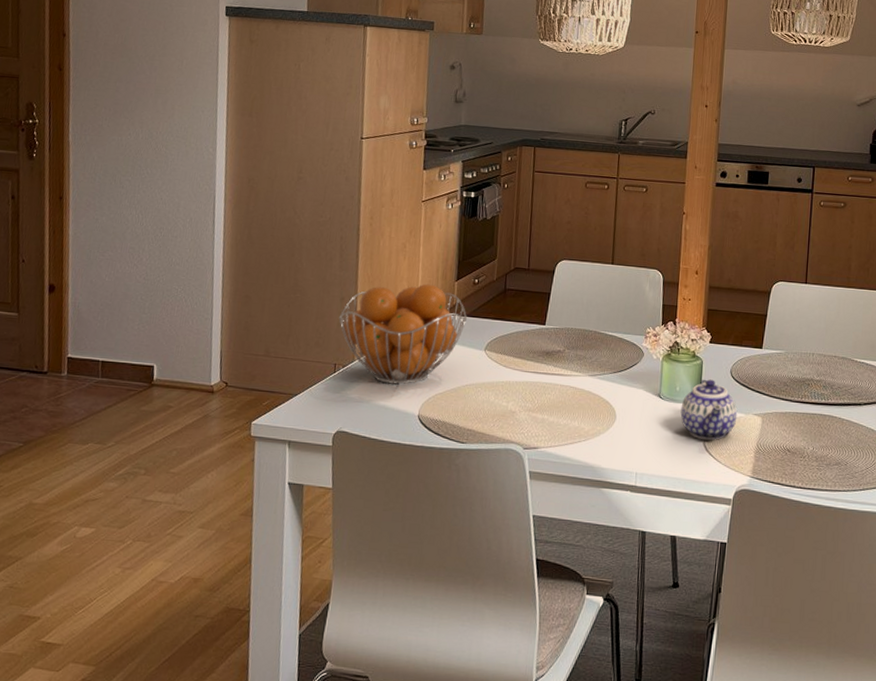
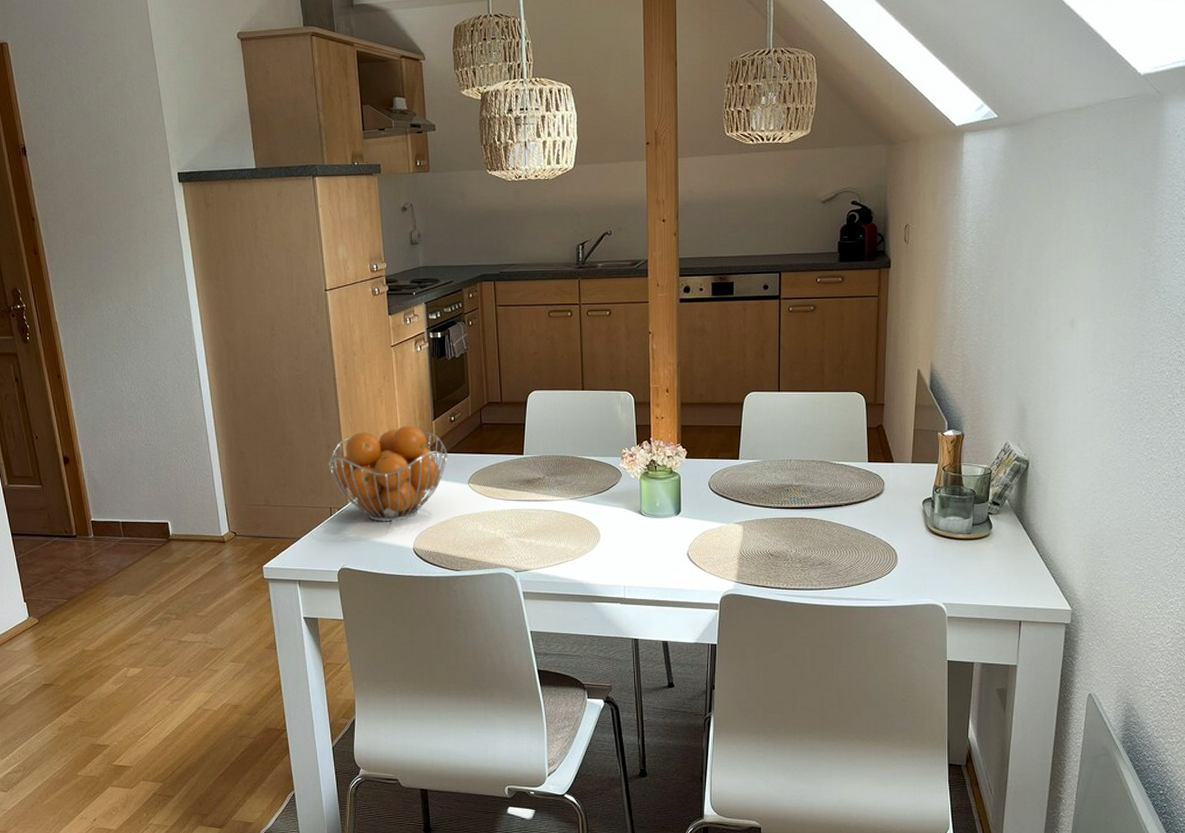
teapot: present [680,379,738,440] -> none [662,493,719,550]

